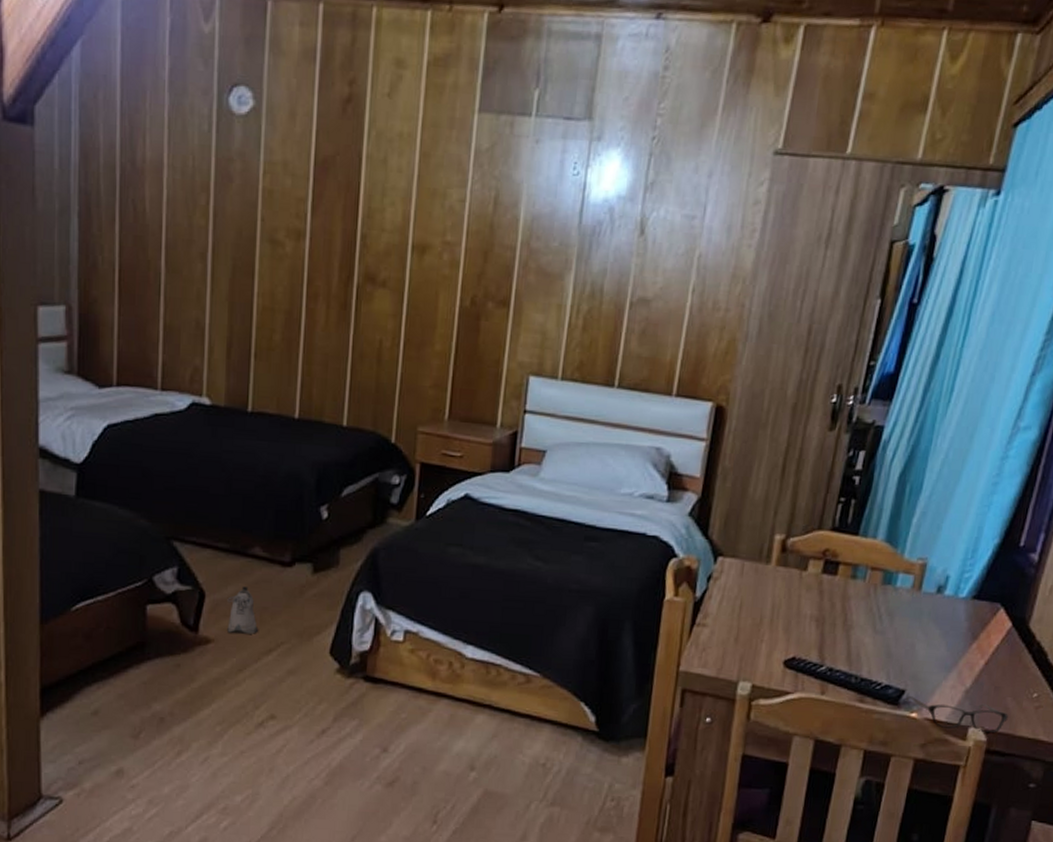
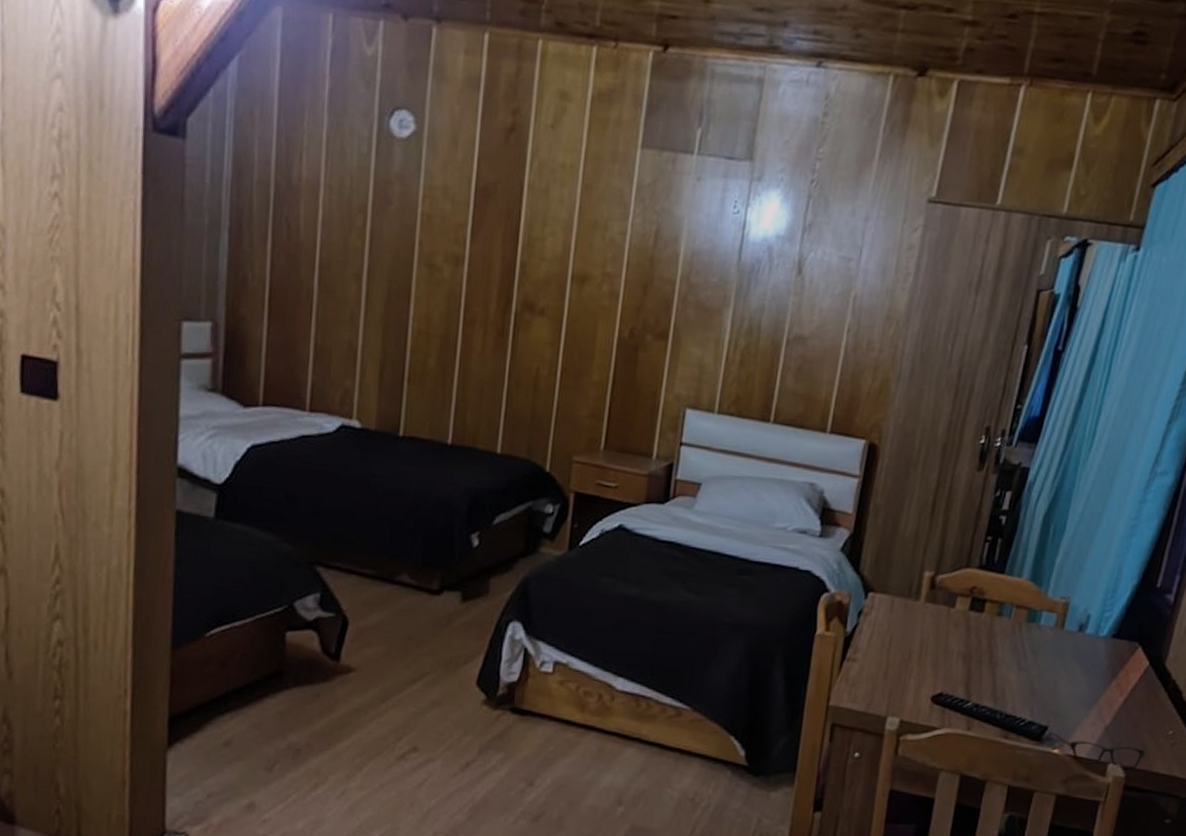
shoe: present [227,586,258,634] -> none [370,614,402,664]

